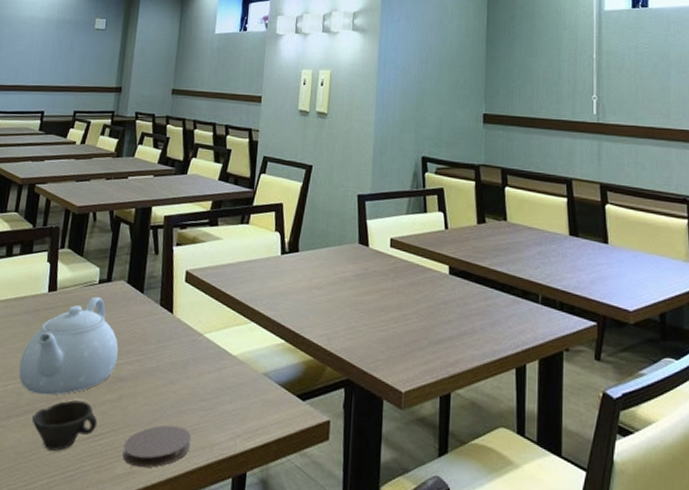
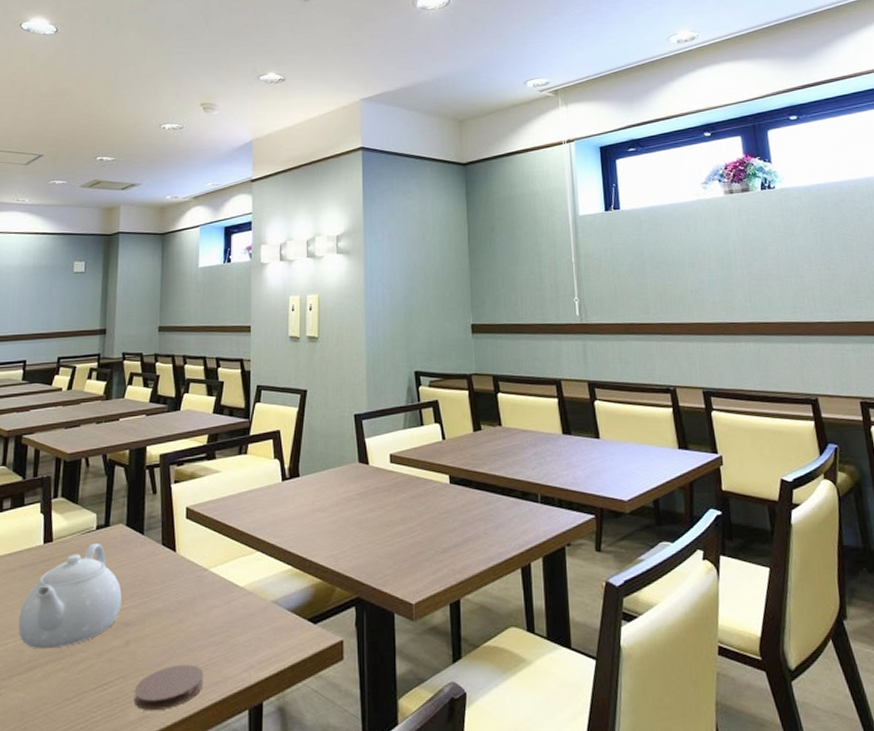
cup: present [31,400,98,451] -> none [35,651,105,705]

